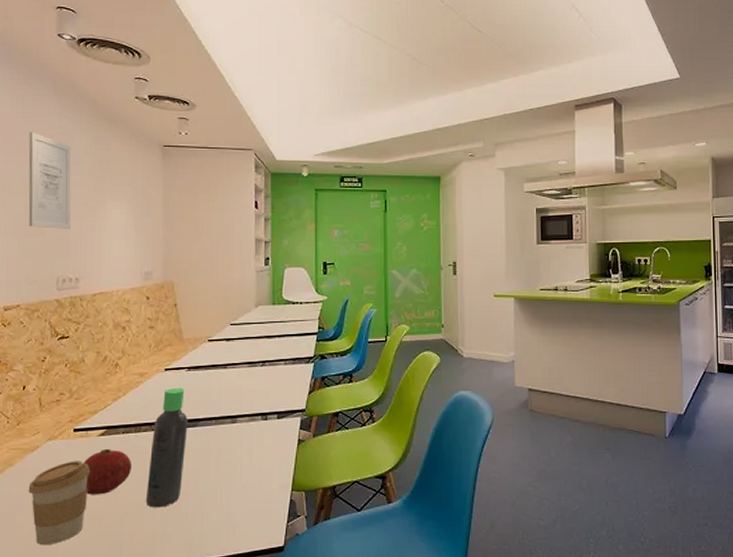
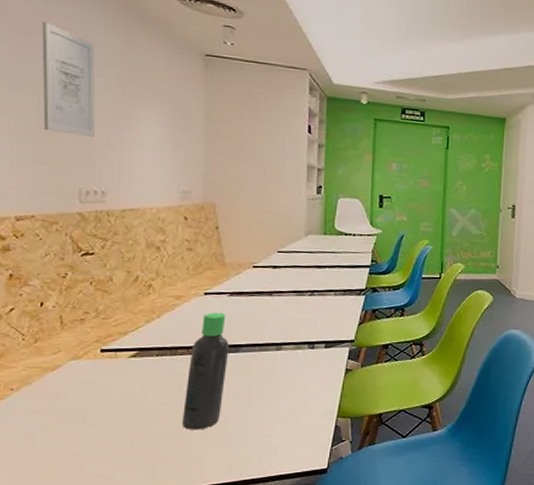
coffee cup: present [28,461,91,546] -> none [49,381,121,465]
fruit: present [83,448,133,495] -> none [112,370,168,416]

